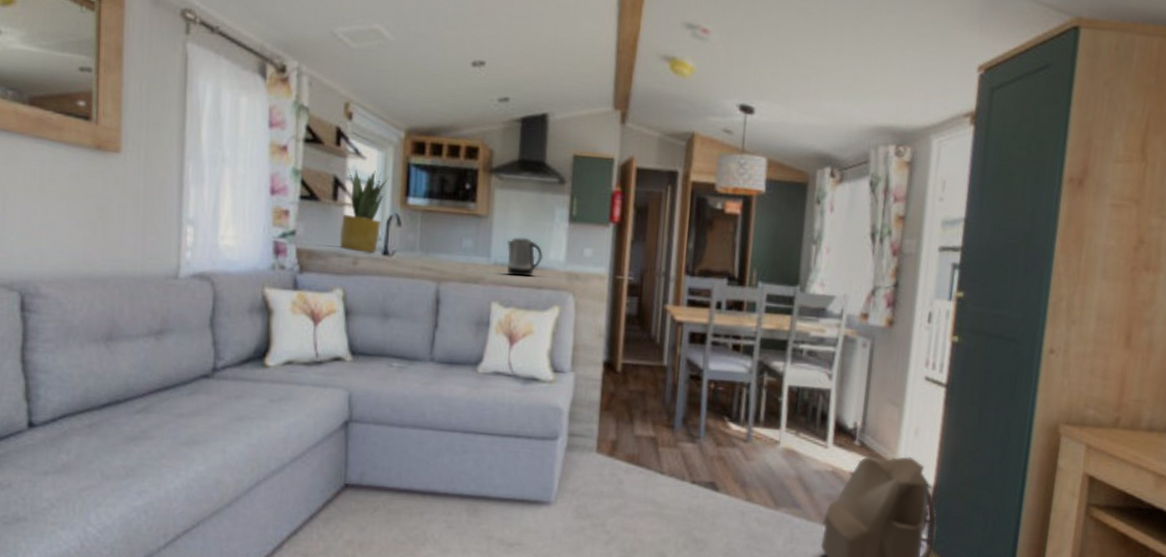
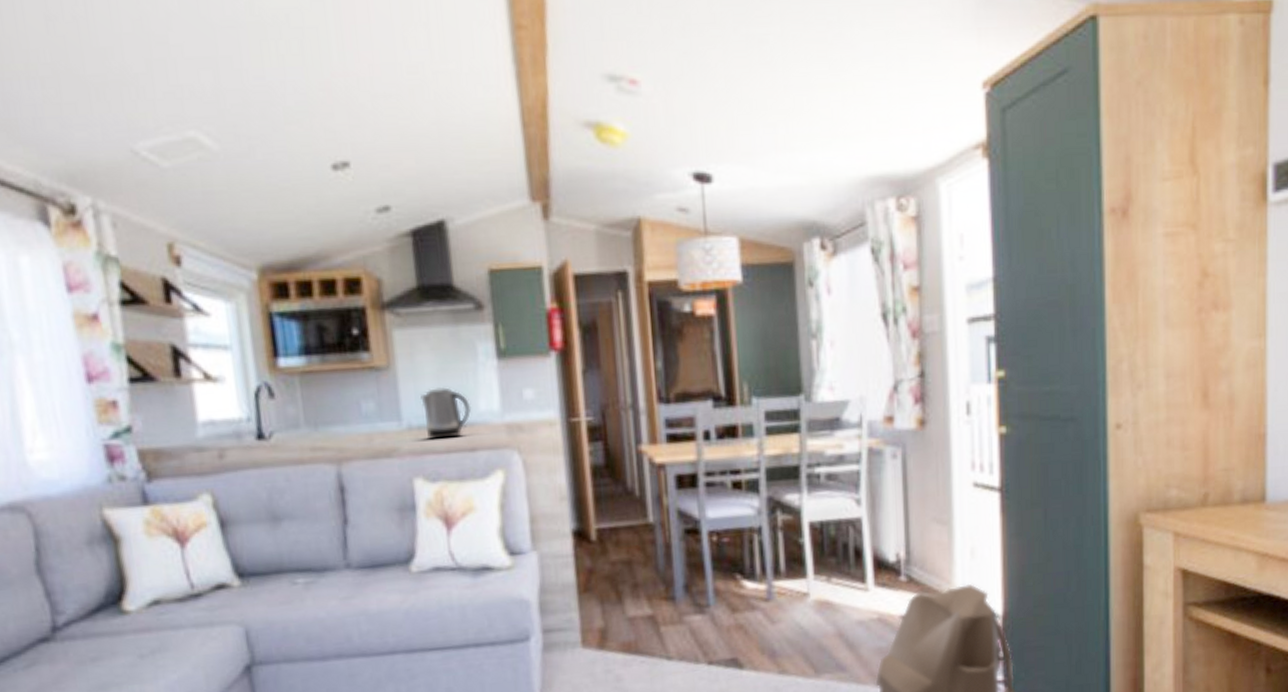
planter: present [339,168,389,254] -> none [187,329,249,442]

